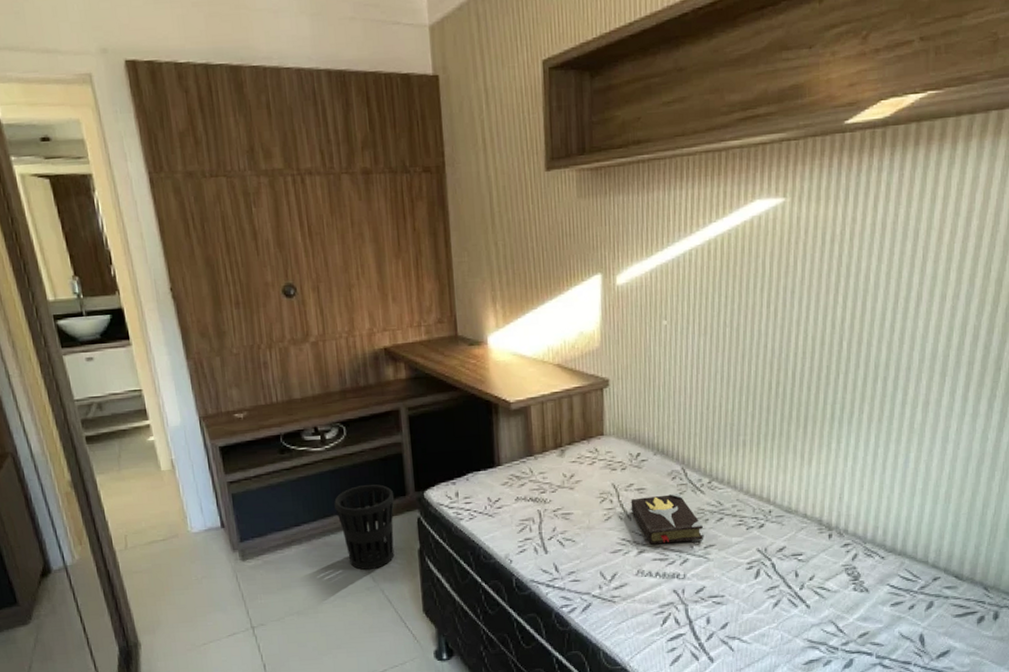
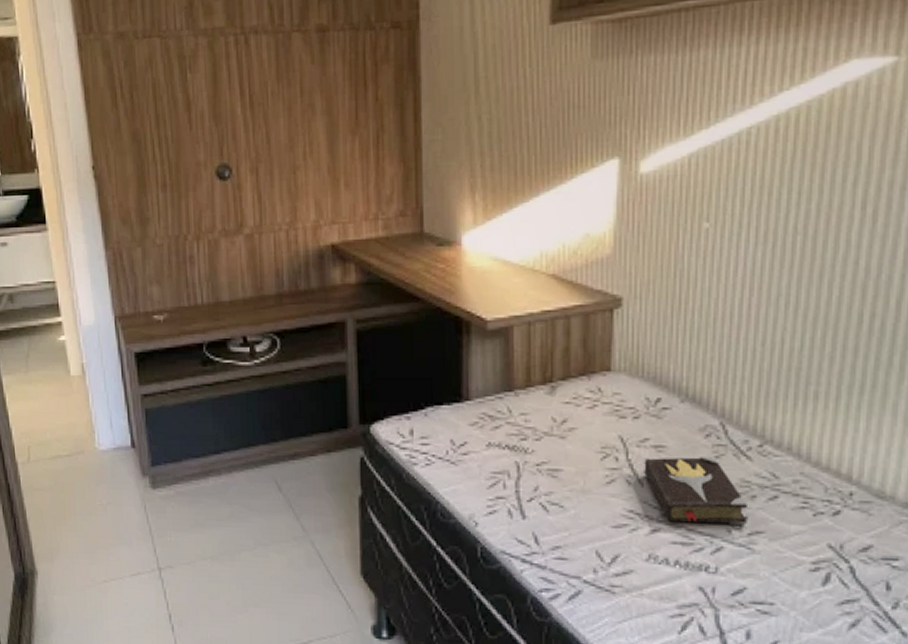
wastebasket: present [334,484,395,570] -> none [261,411,334,516]

